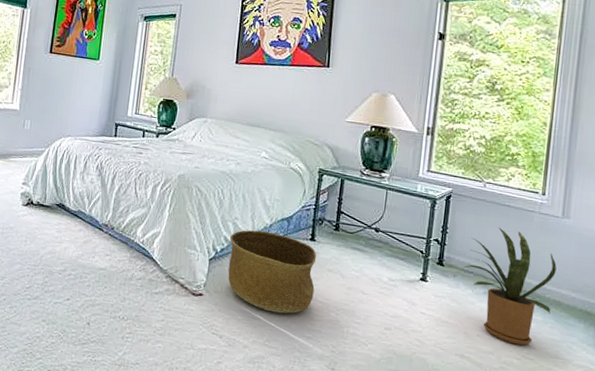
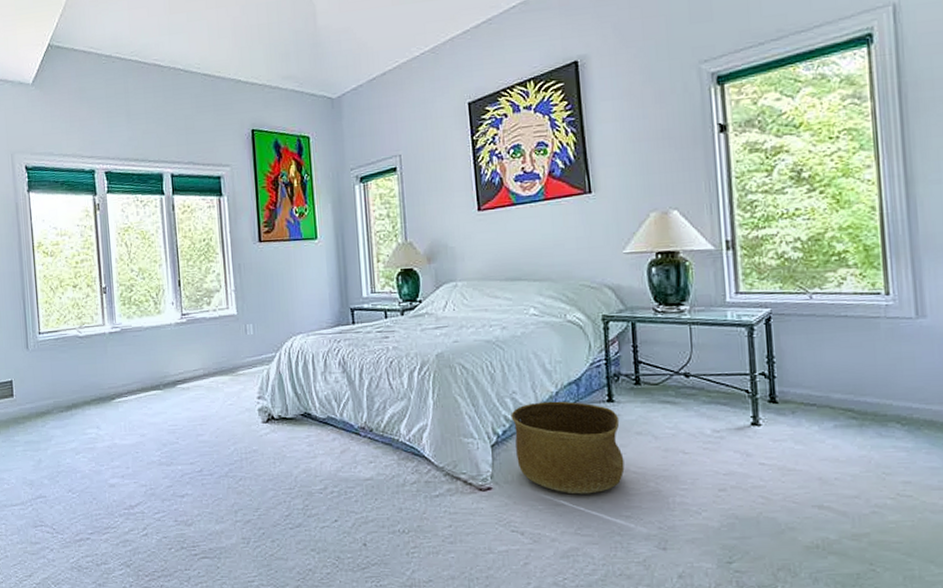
house plant: present [464,228,557,346] -> none [803,345,923,482]

